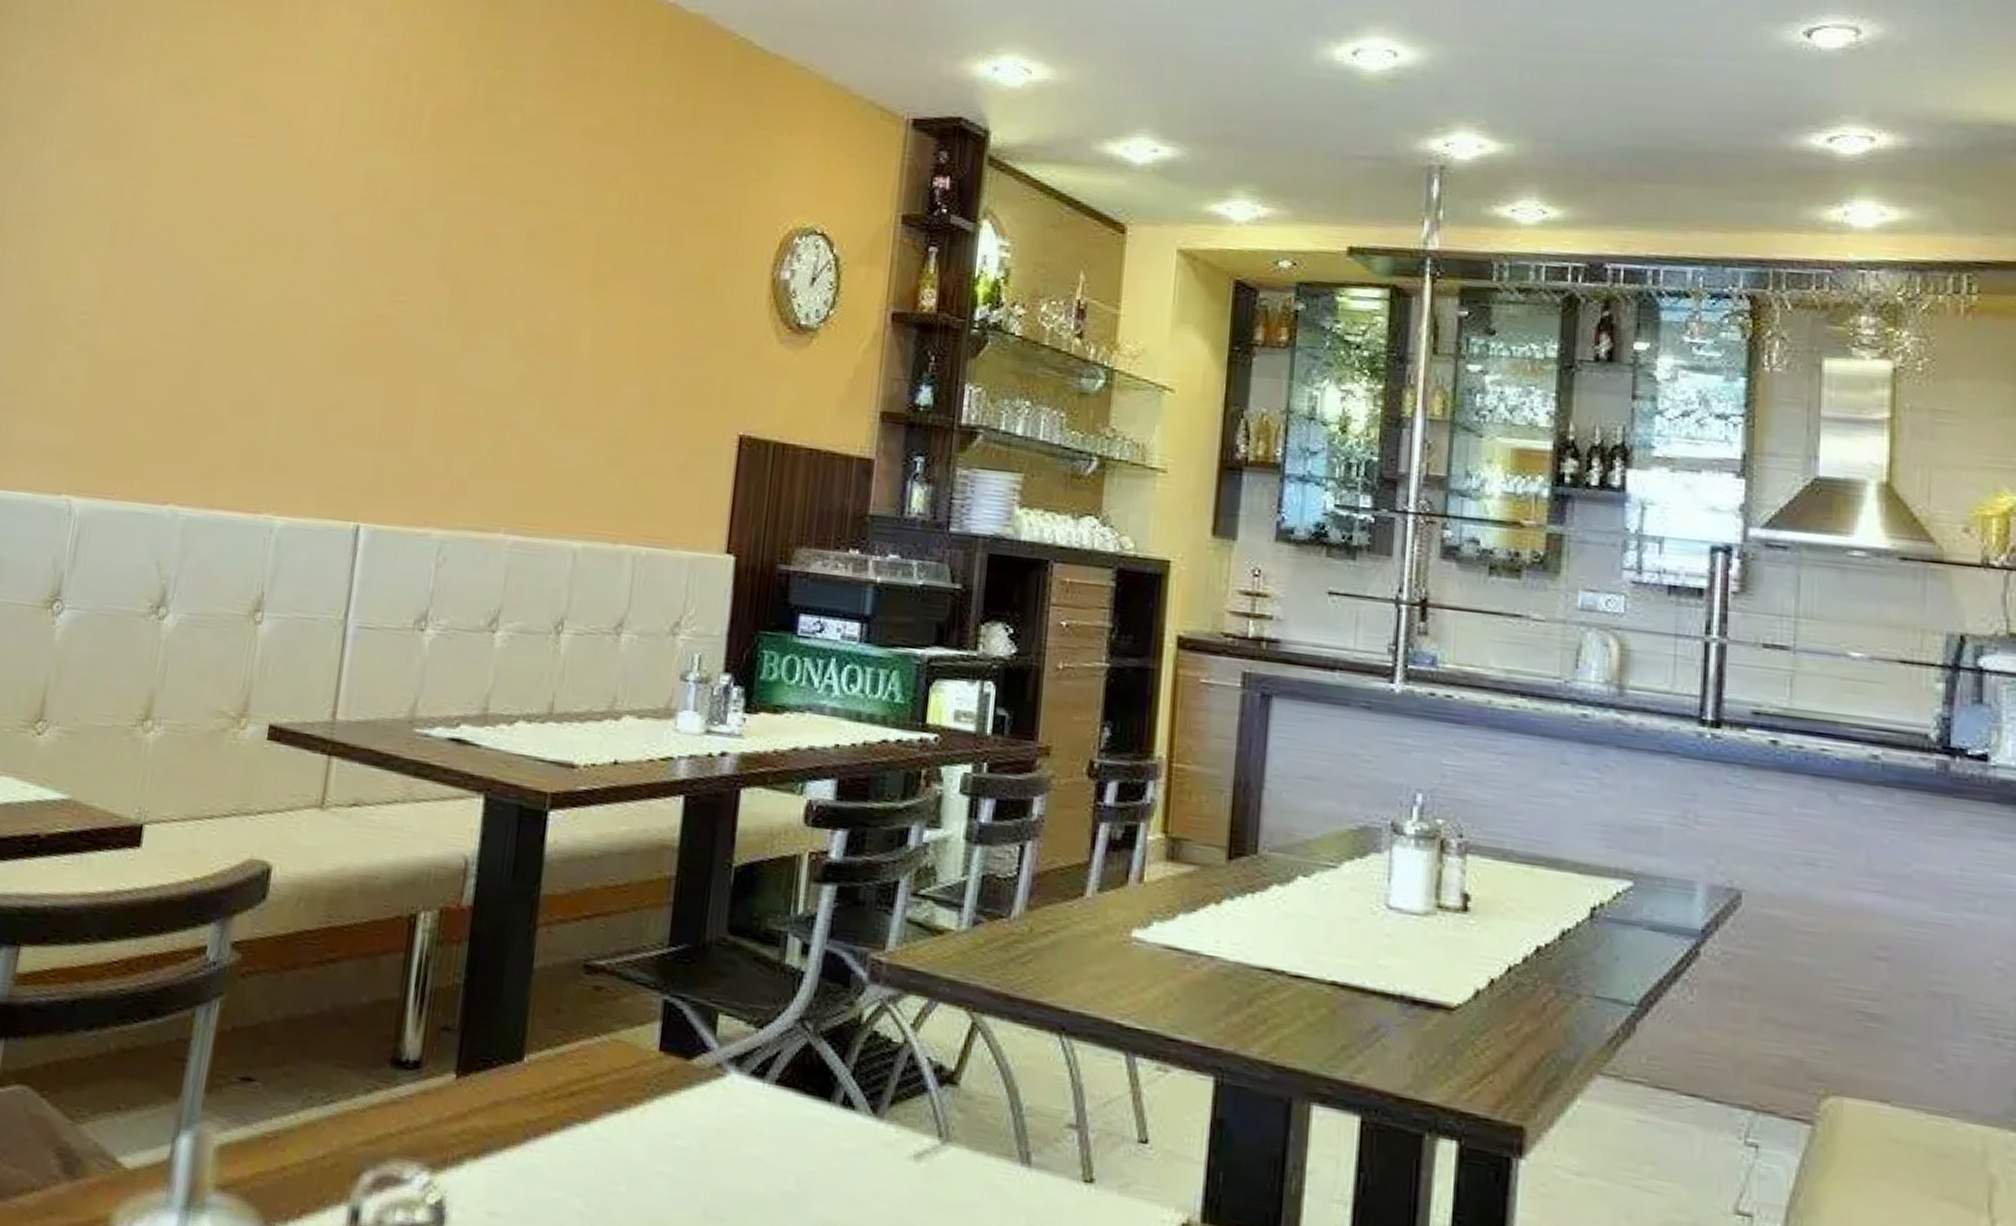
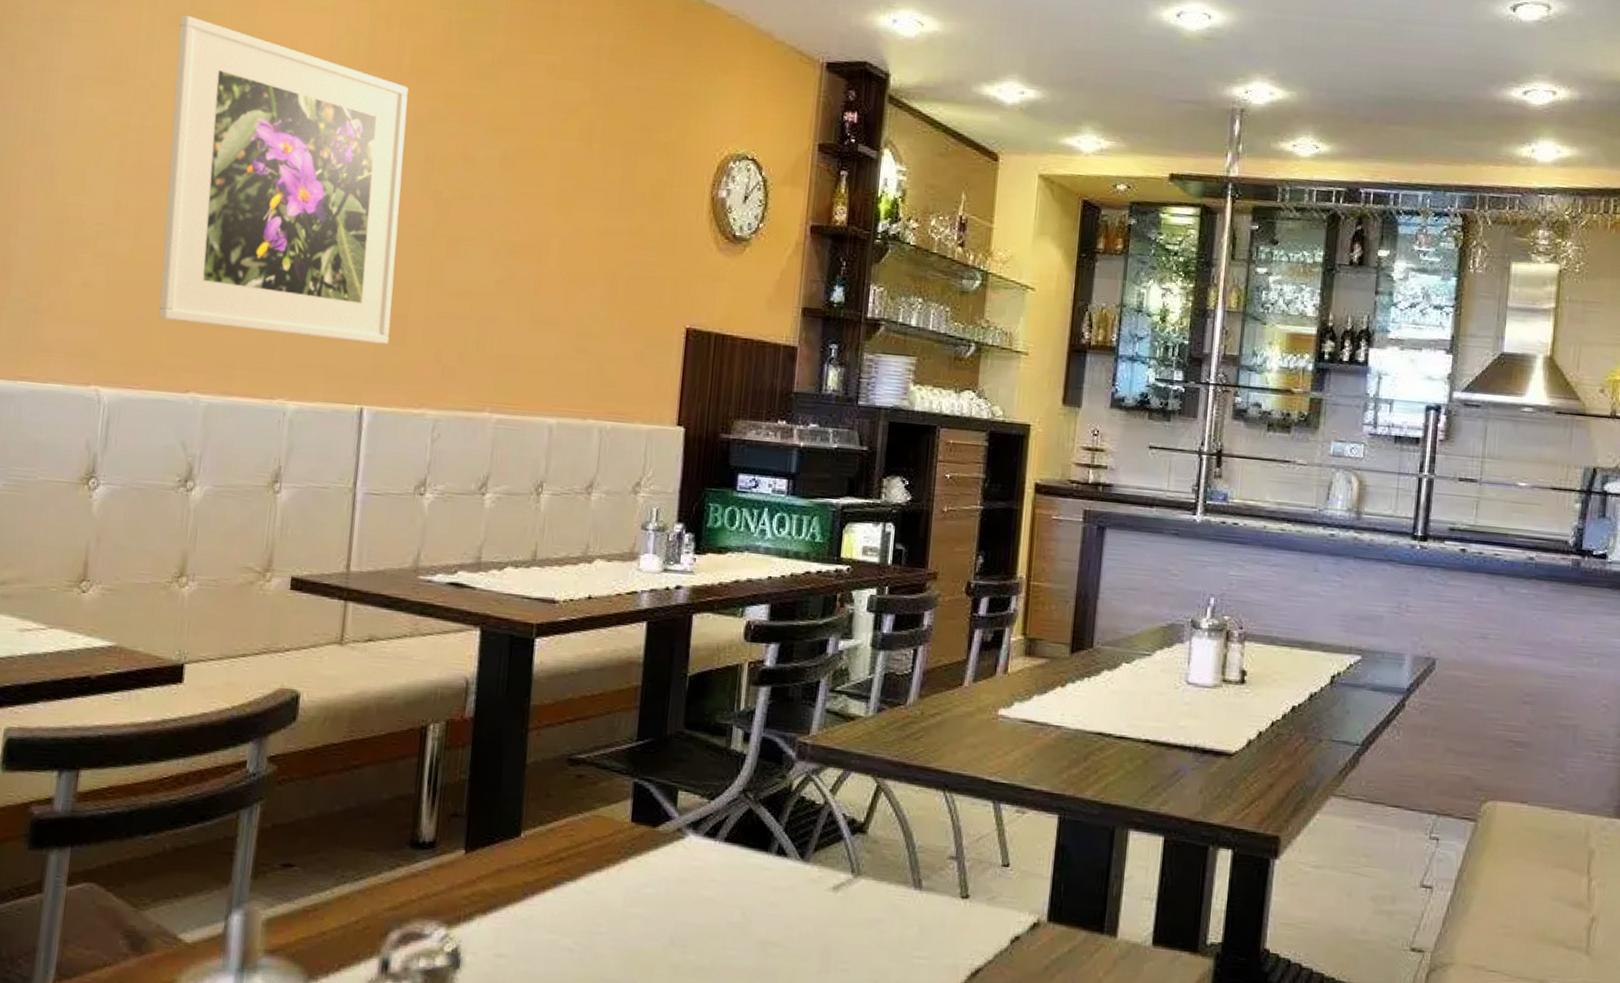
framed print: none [140,81,426,451] -> present [159,15,409,344]

